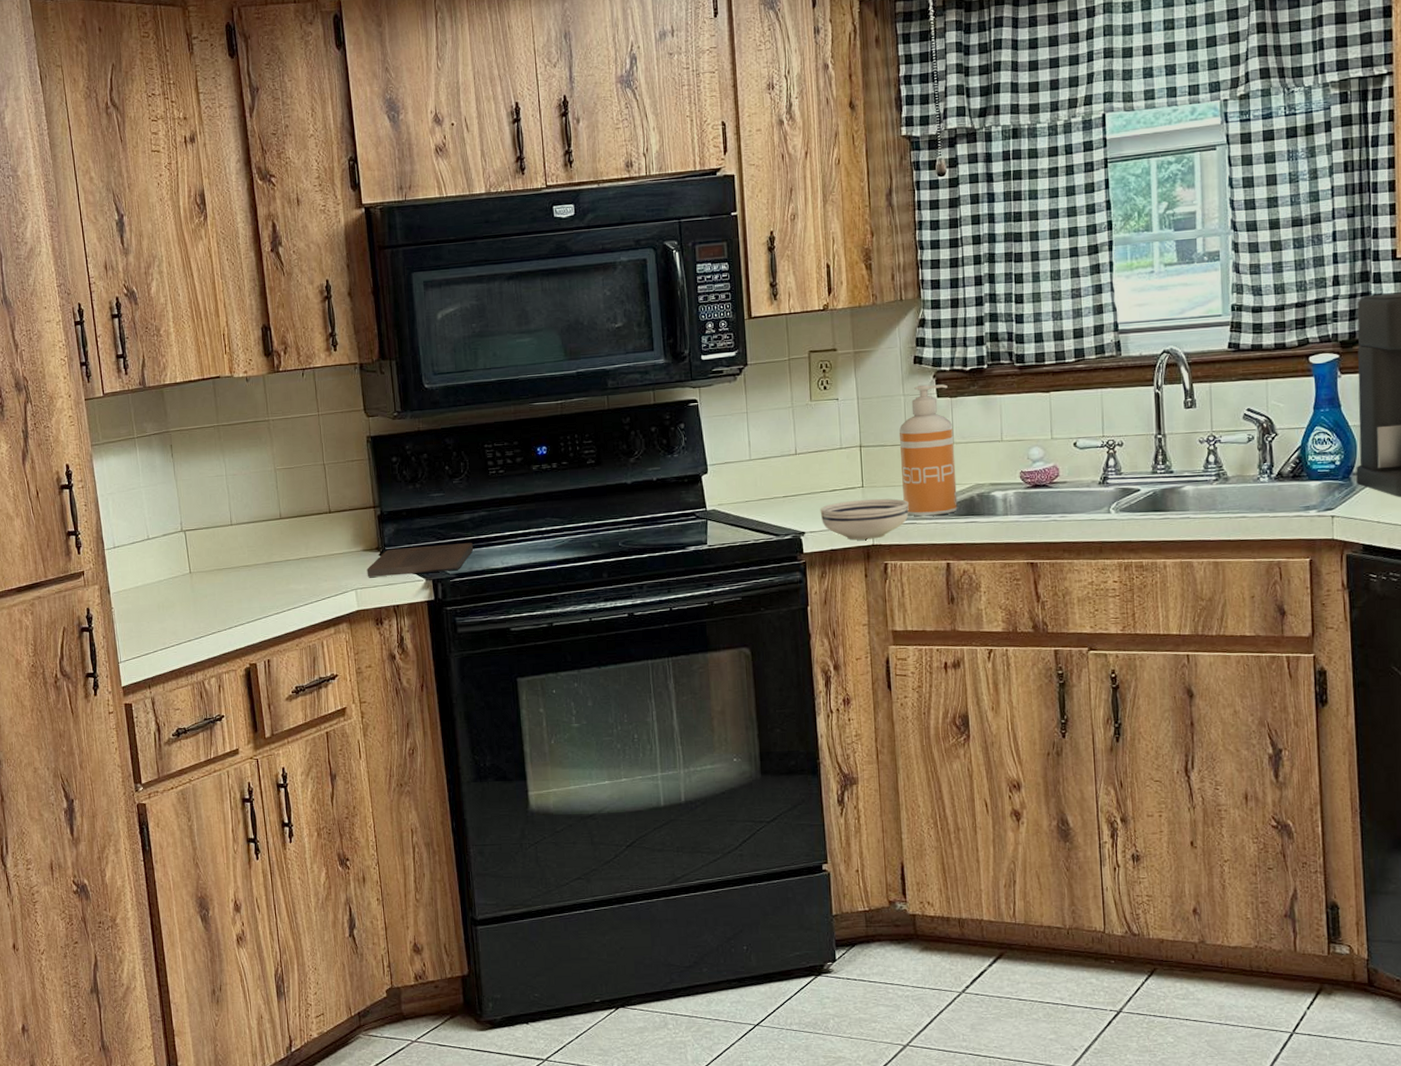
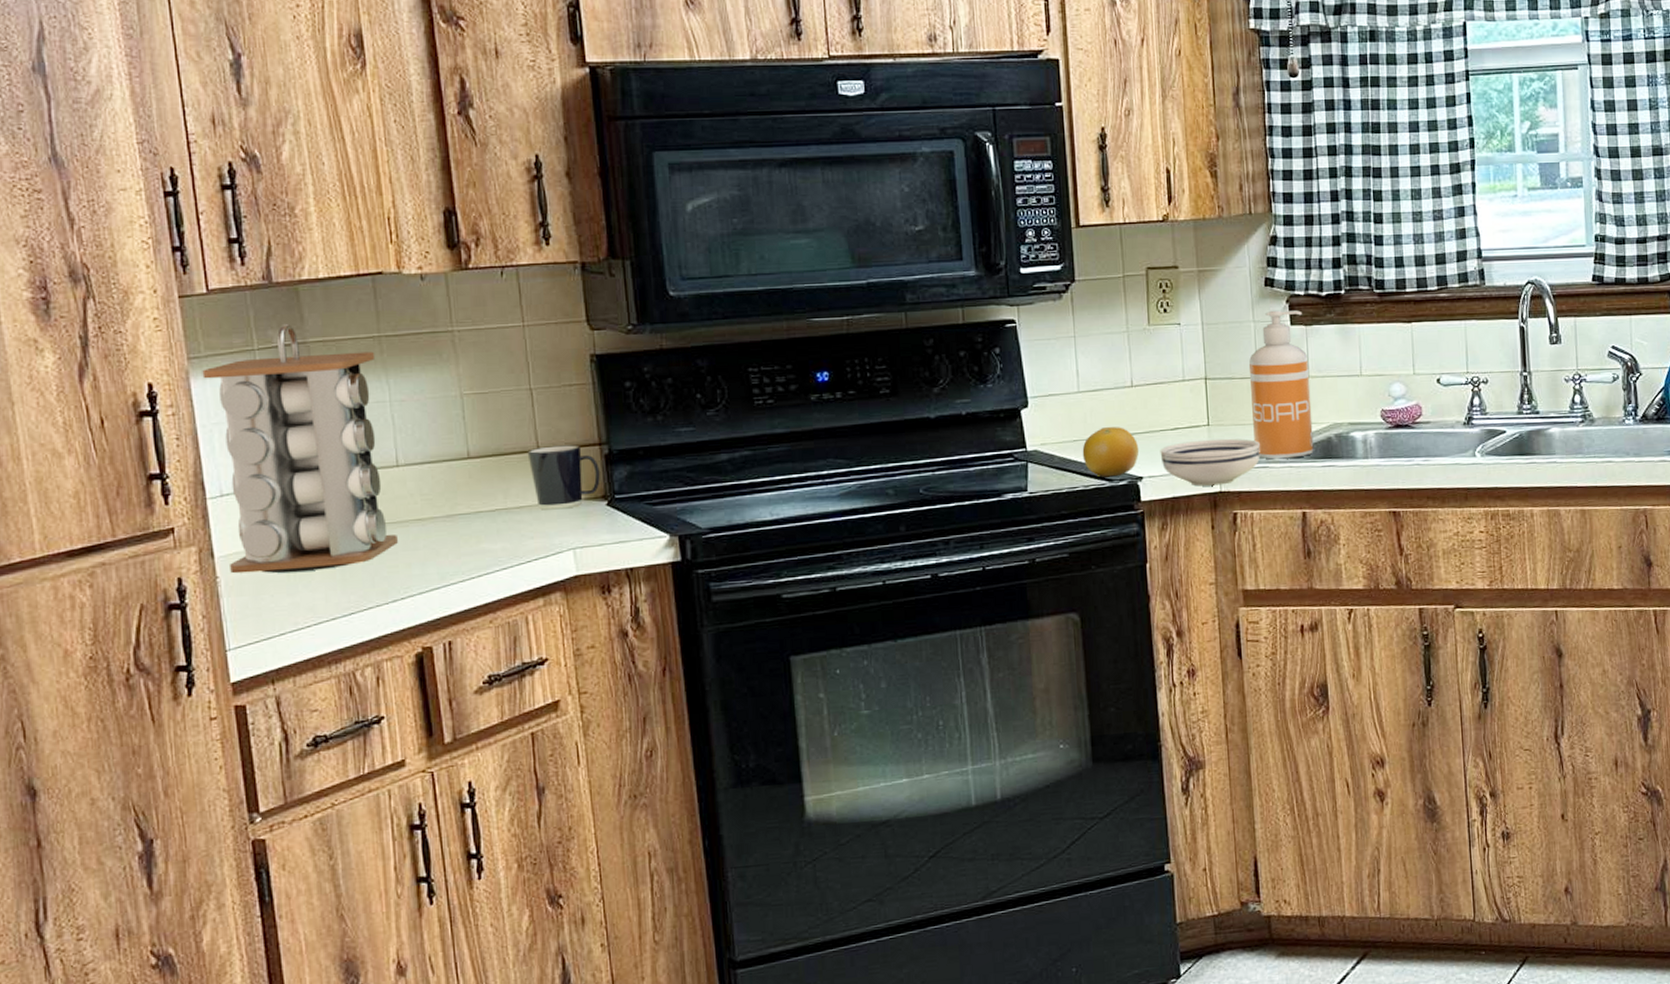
spice rack: none [101,417,233,606] -> present [202,323,399,574]
mug: none [322,508,375,559] -> present [527,445,600,510]
cutting board: present [367,543,474,577] -> none [589,489,734,533]
fruit: none [753,489,802,534] -> present [1082,427,1139,479]

